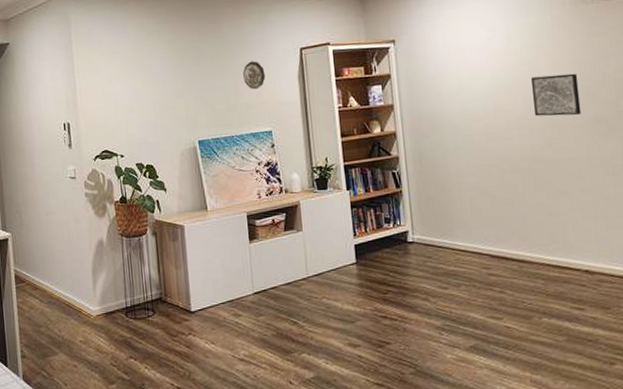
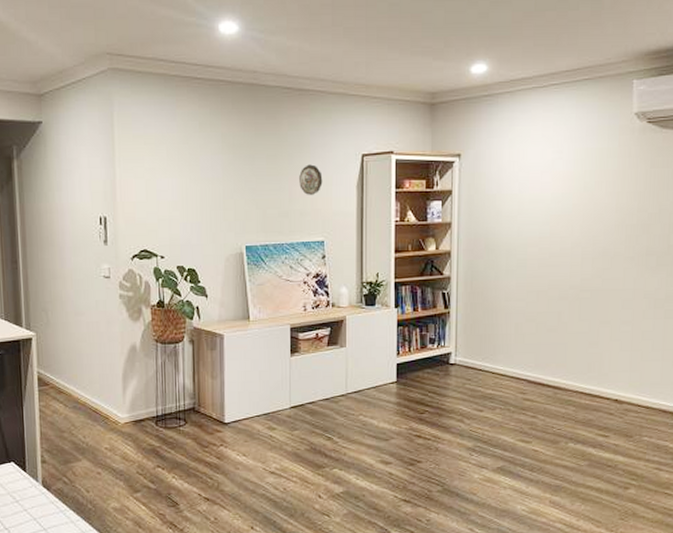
wall art: present [530,73,582,117] -> none [589,203,636,247]

